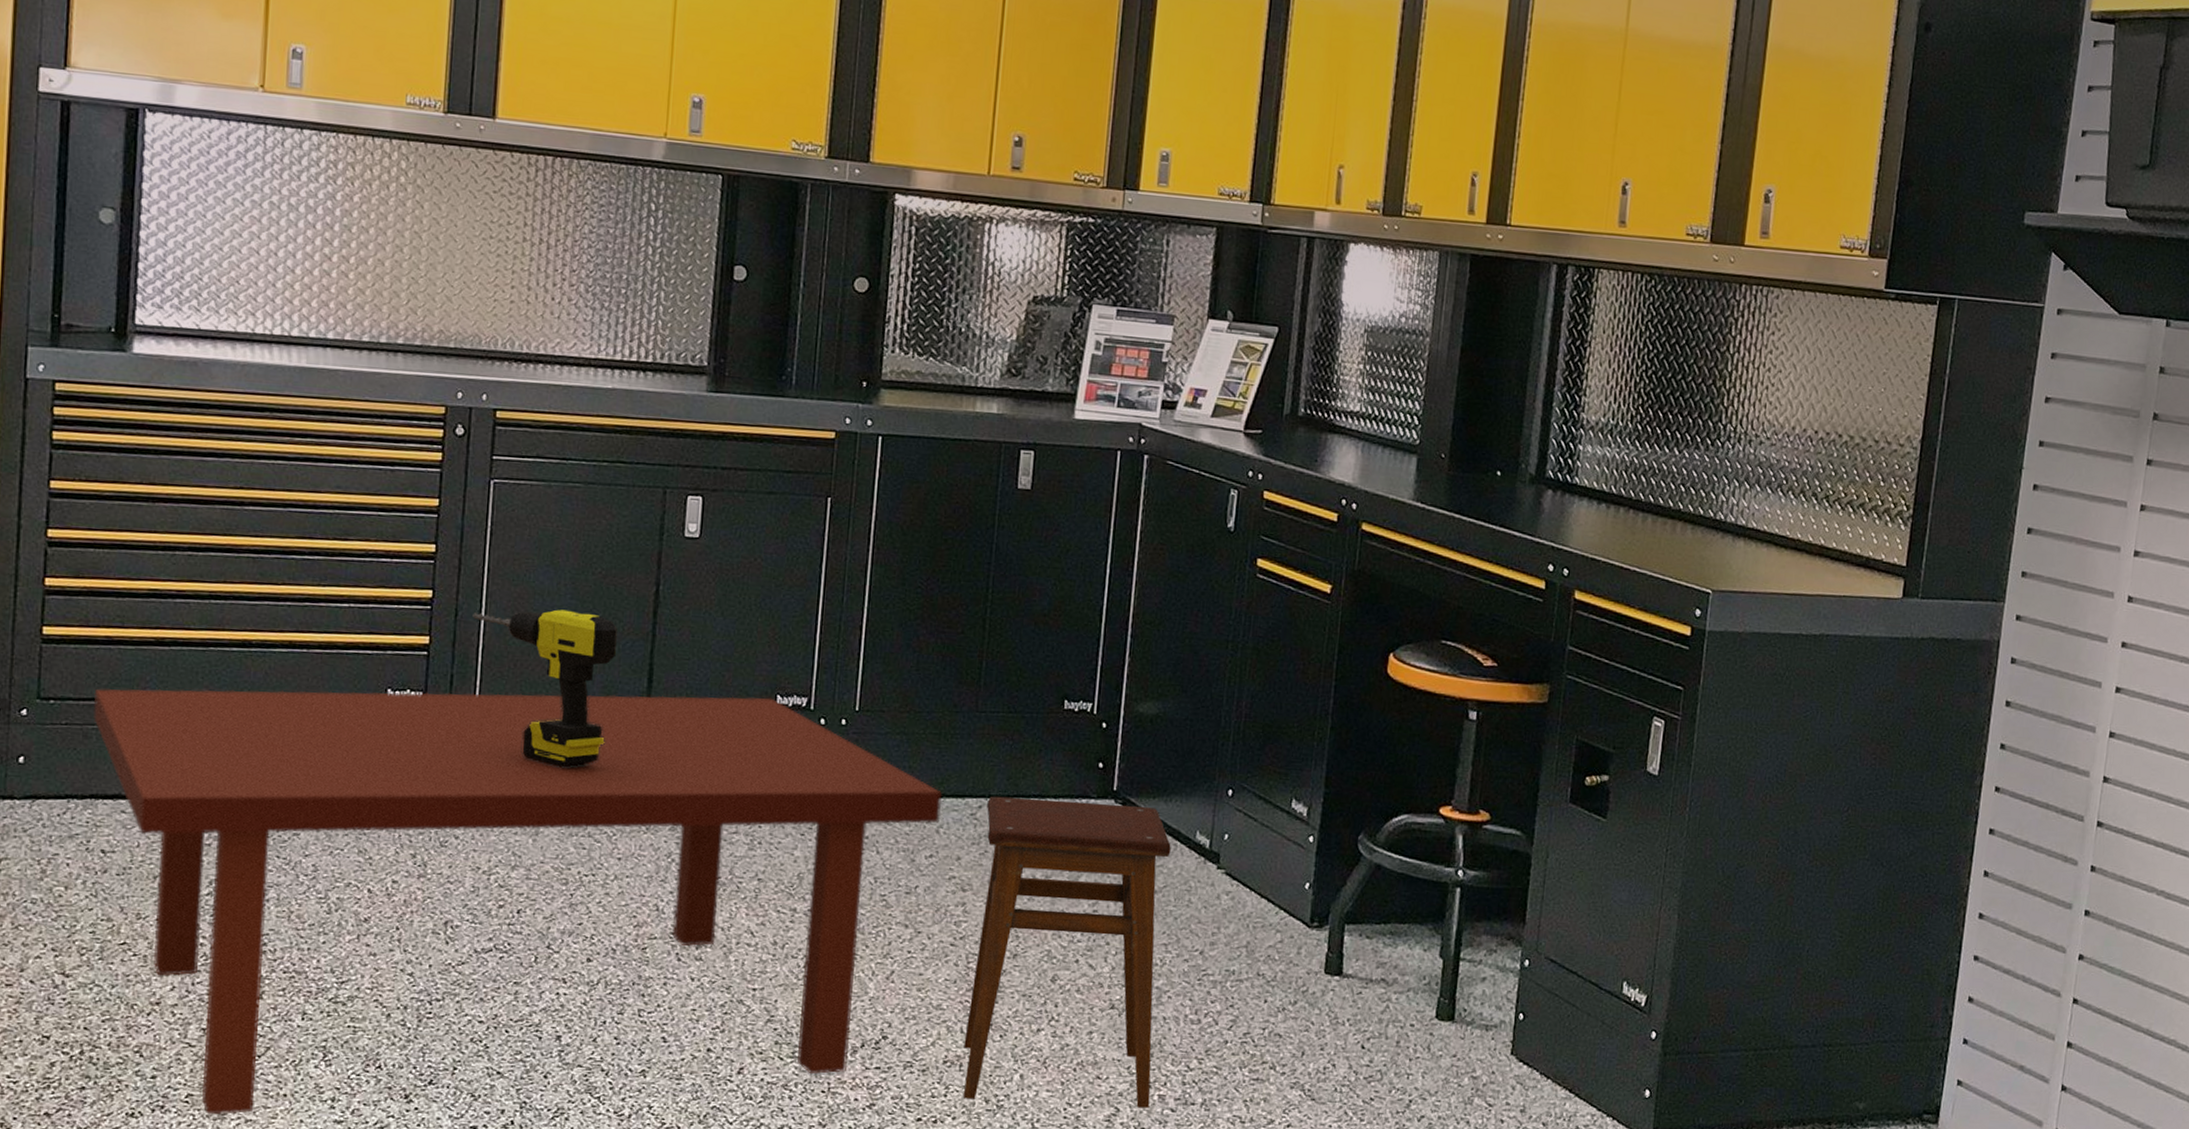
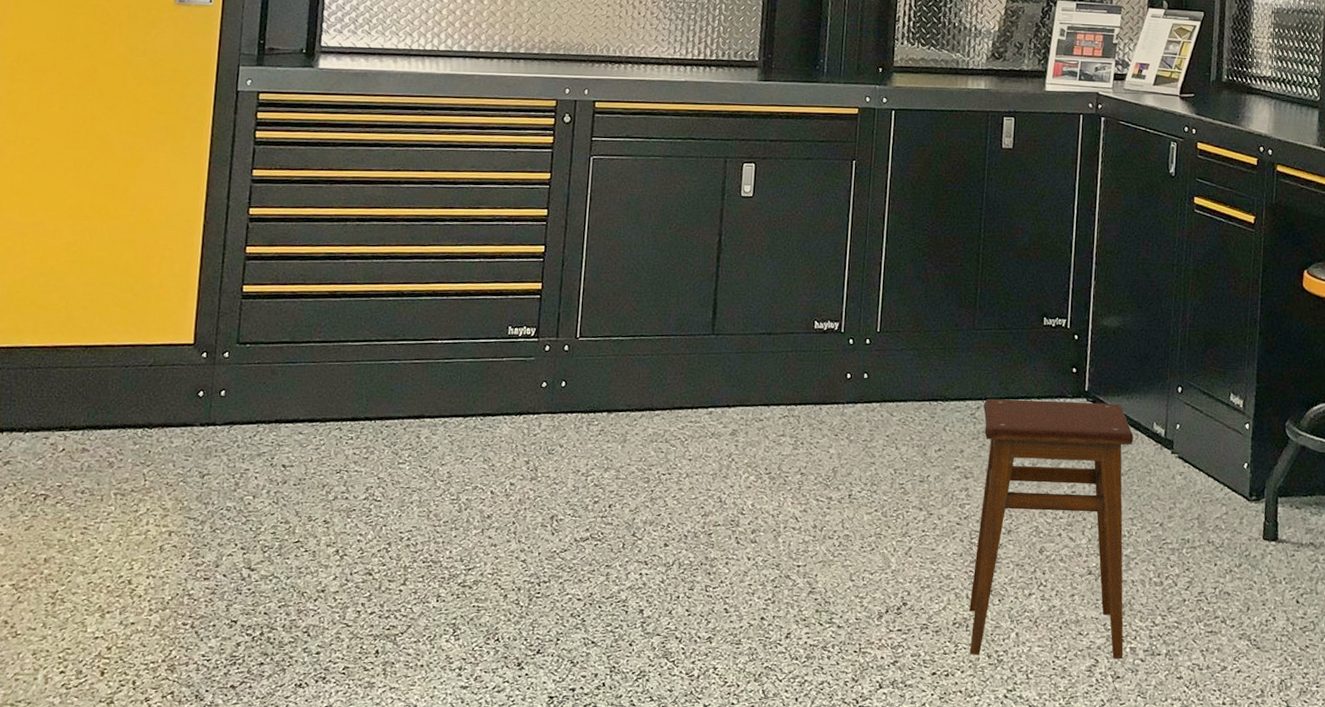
coffee table: present [93,688,943,1115] -> none [280,323,948,684]
power drill: present [473,609,617,768] -> none [576,258,689,386]

